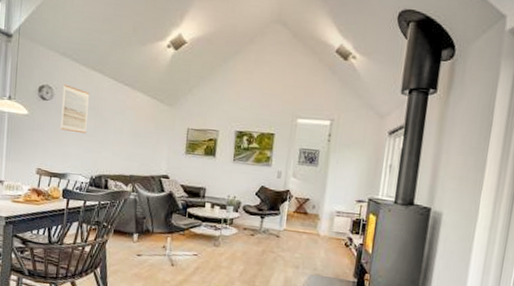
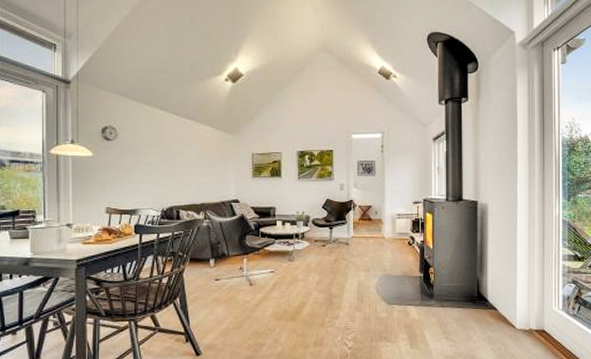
wall art: present [60,84,90,134] -> none [127,124,154,169]

